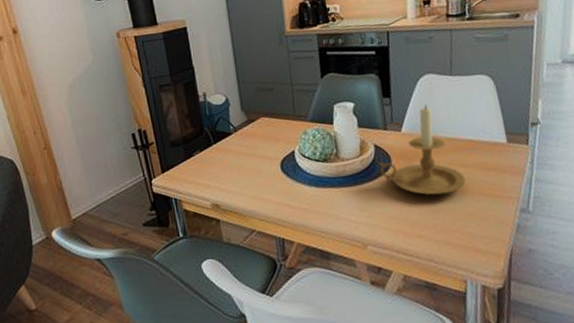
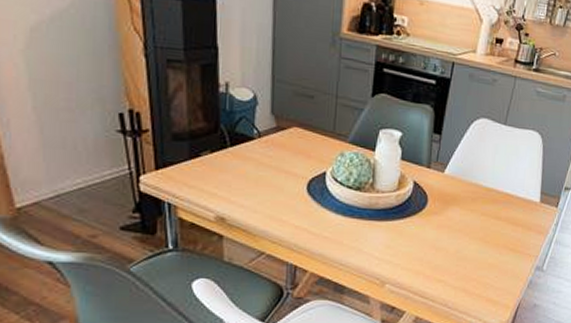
candle holder: present [379,104,466,195] -> none [414,149,495,243]

